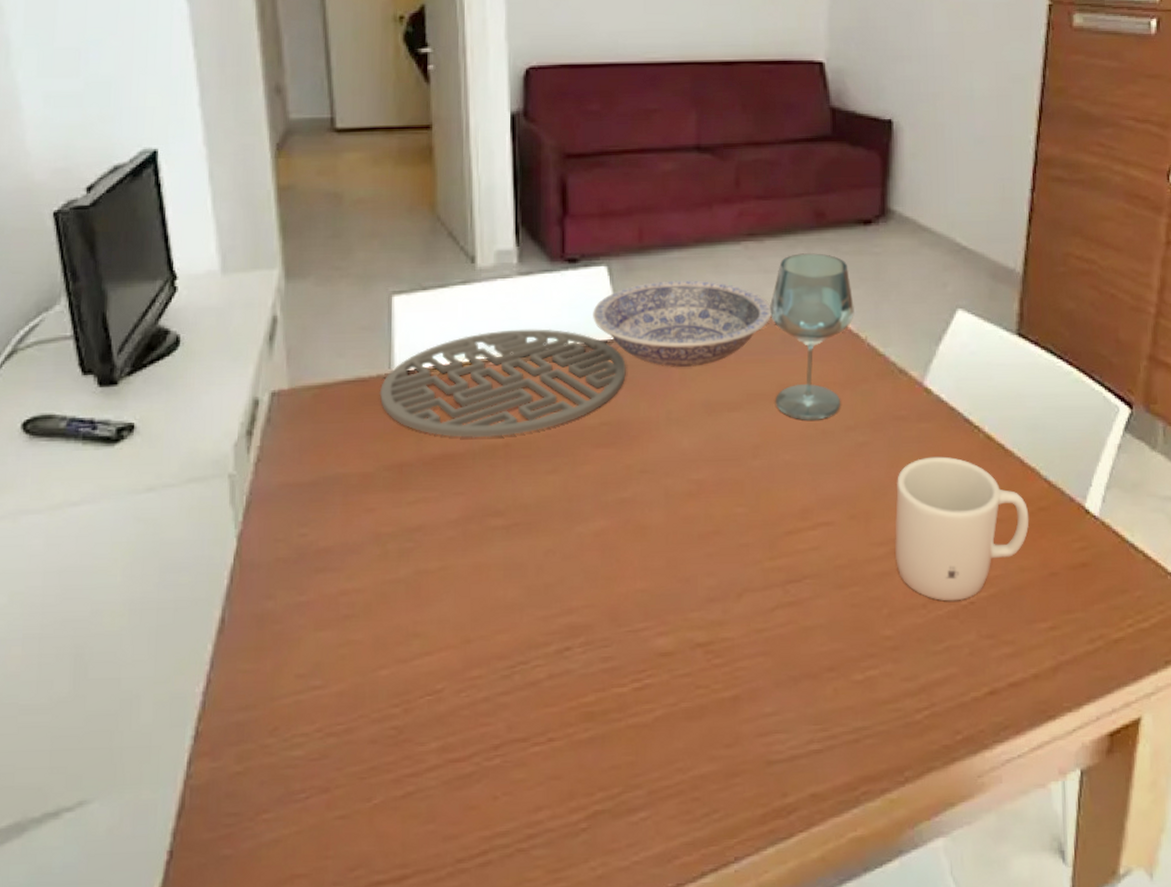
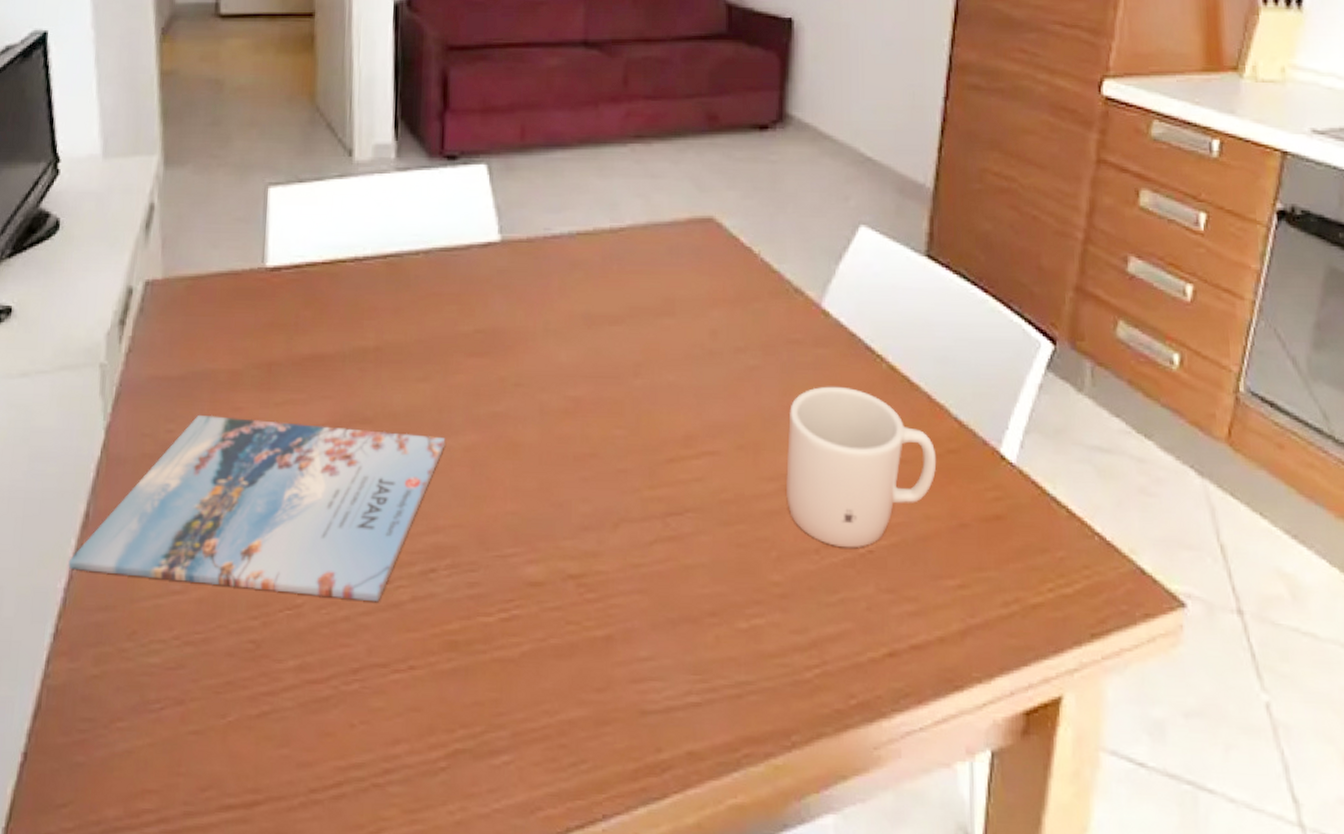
magazine: none [205,517,576,682] -> present [68,414,446,603]
placemat: present [379,329,626,438] -> none [251,227,503,340]
bowl: present [593,280,772,367] -> none [470,182,658,275]
wine glass: present [769,252,854,420] -> none [656,157,747,339]

